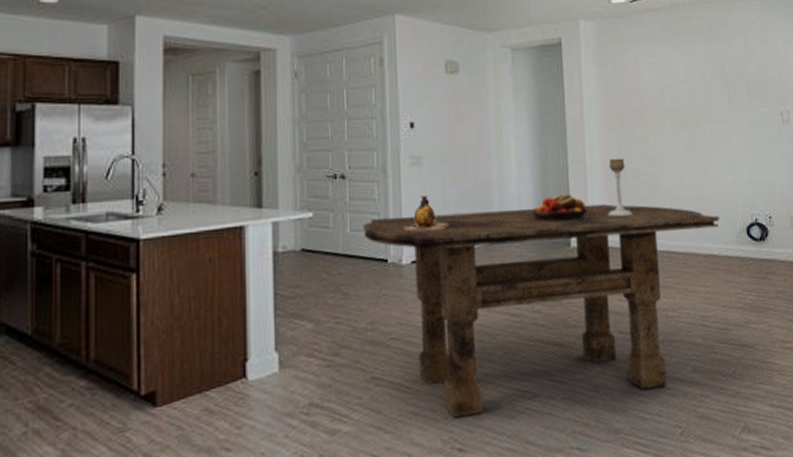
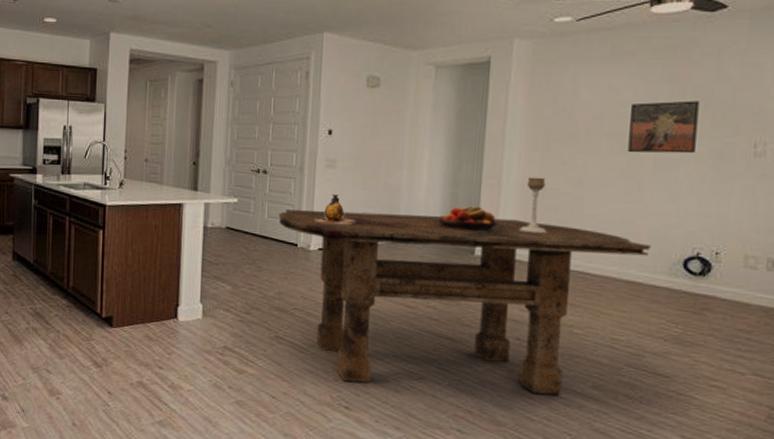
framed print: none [685,75,739,128] -> present [628,100,700,154]

